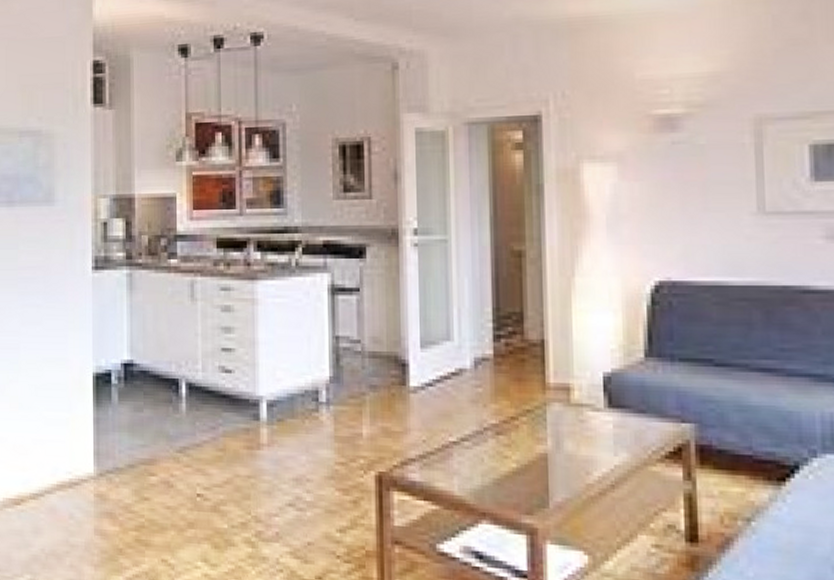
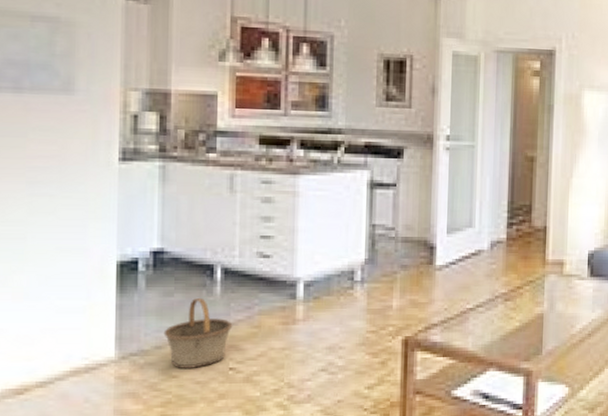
basket: none [135,414,199,491] -> present [163,297,233,368]

